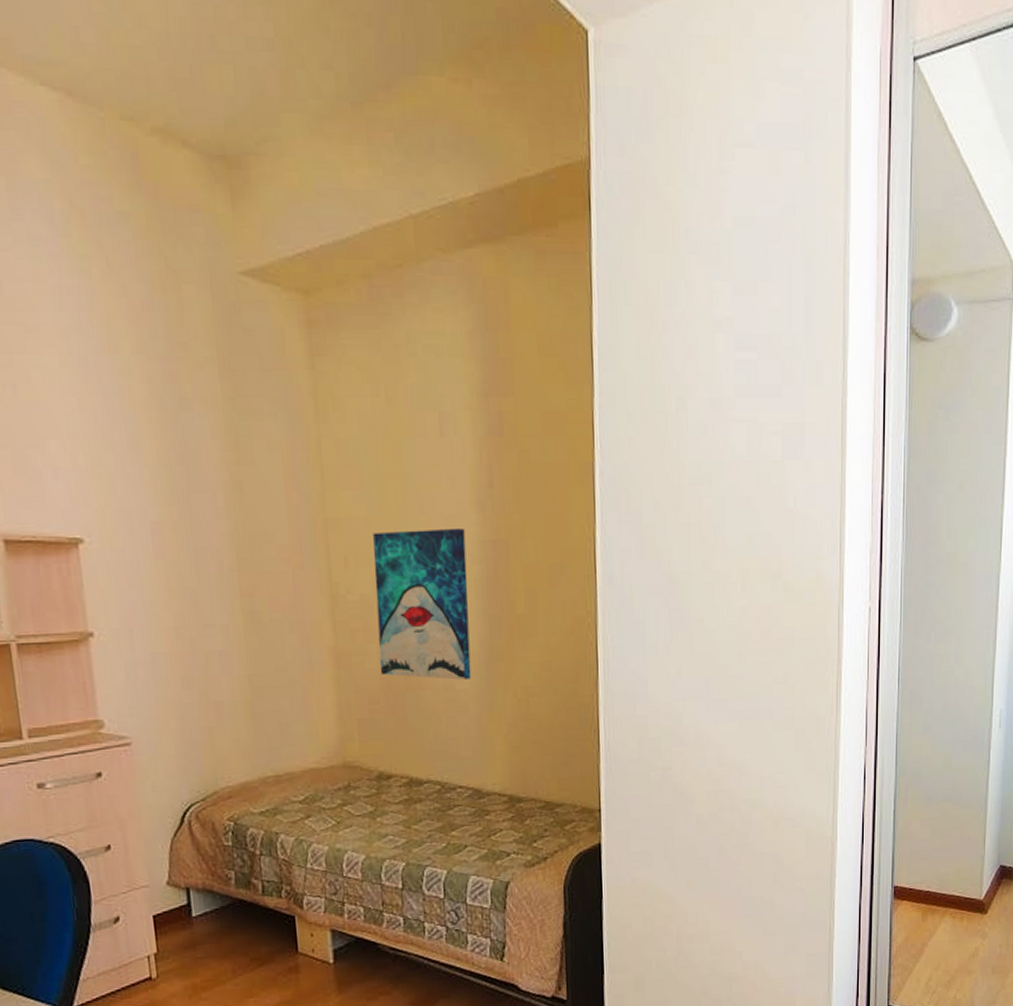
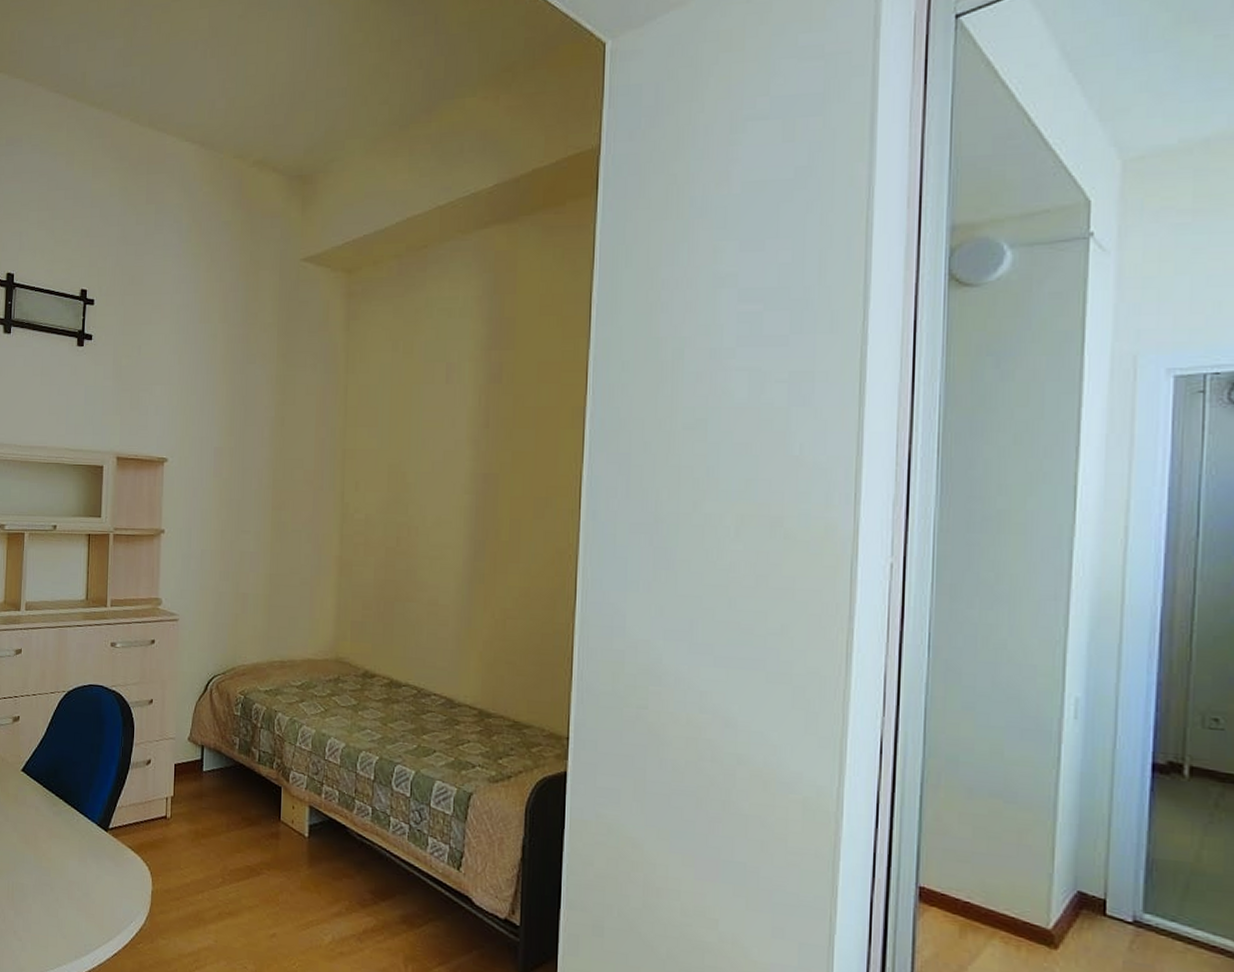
wall art: present [373,527,472,680] -> none [375,461,460,597]

